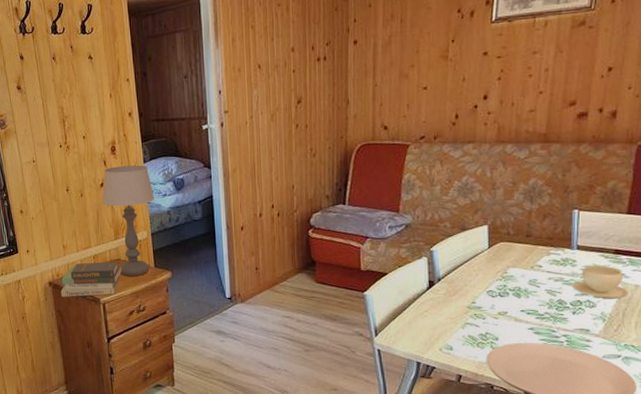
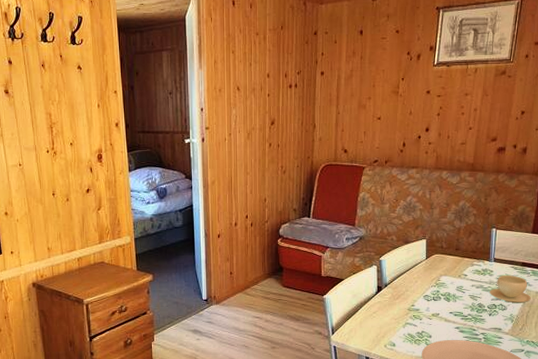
books: present [60,262,123,297] -> none [44,265,106,298]
table lamp: present [102,165,155,277] -> none [87,173,139,279]

